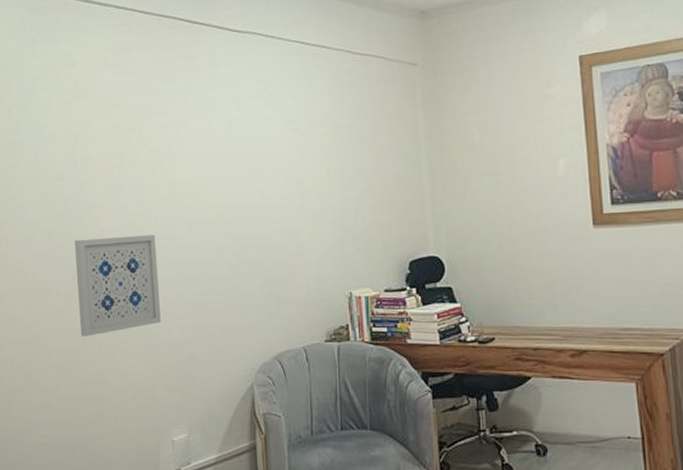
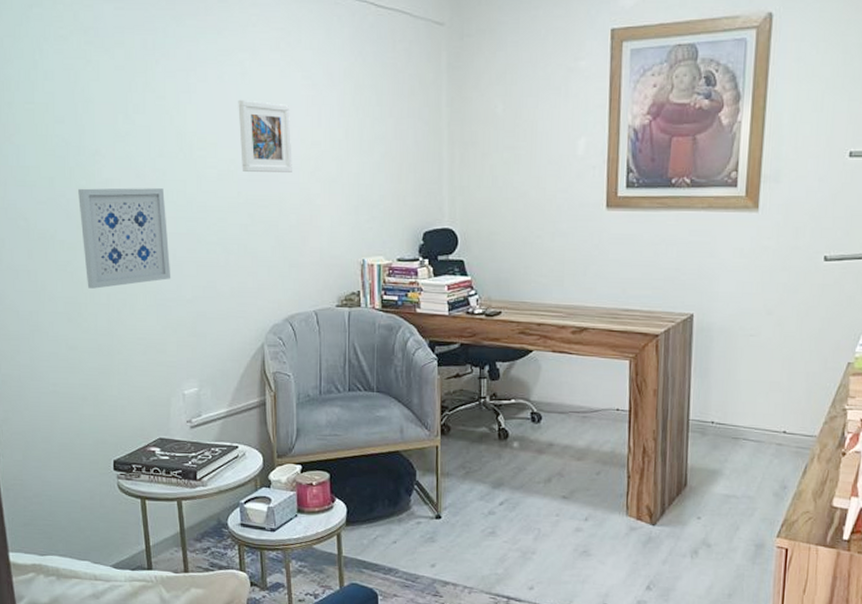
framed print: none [225,146,278,214] -> present [238,99,292,172]

